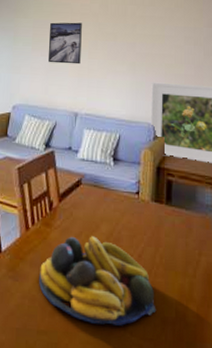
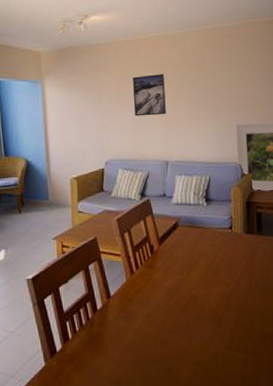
fruit bowl: present [38,236,157,326] -> none [147,271,256,347]

